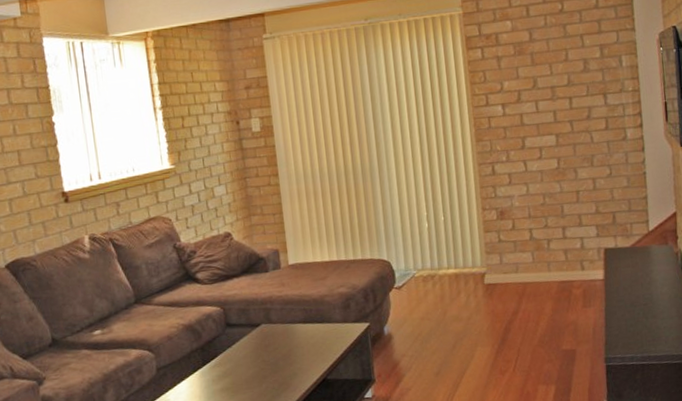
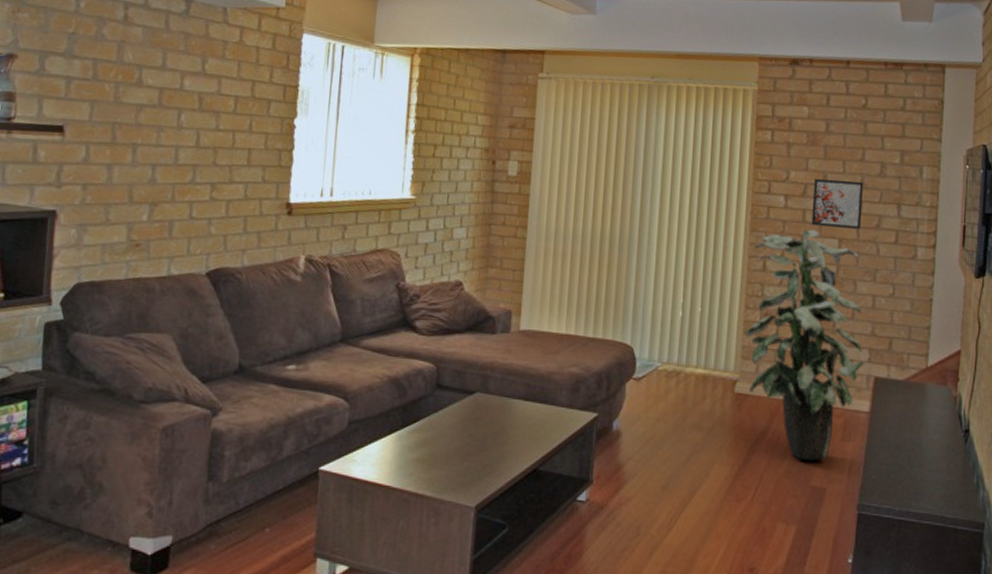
indoor plant: none [482,130,594,330] -> present [746,229,865,461]
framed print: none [526,79,574,127] -> present [811,178,863,230]

